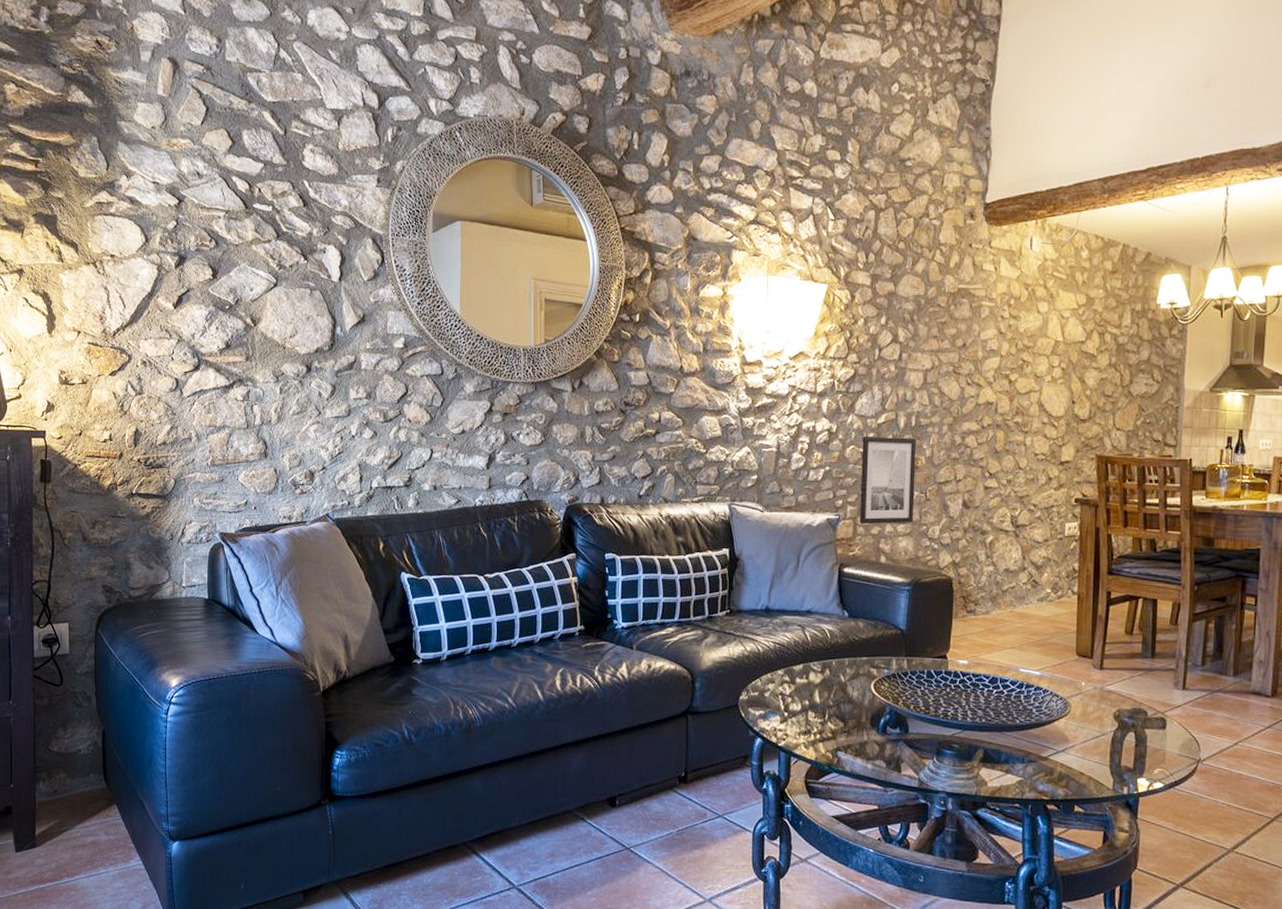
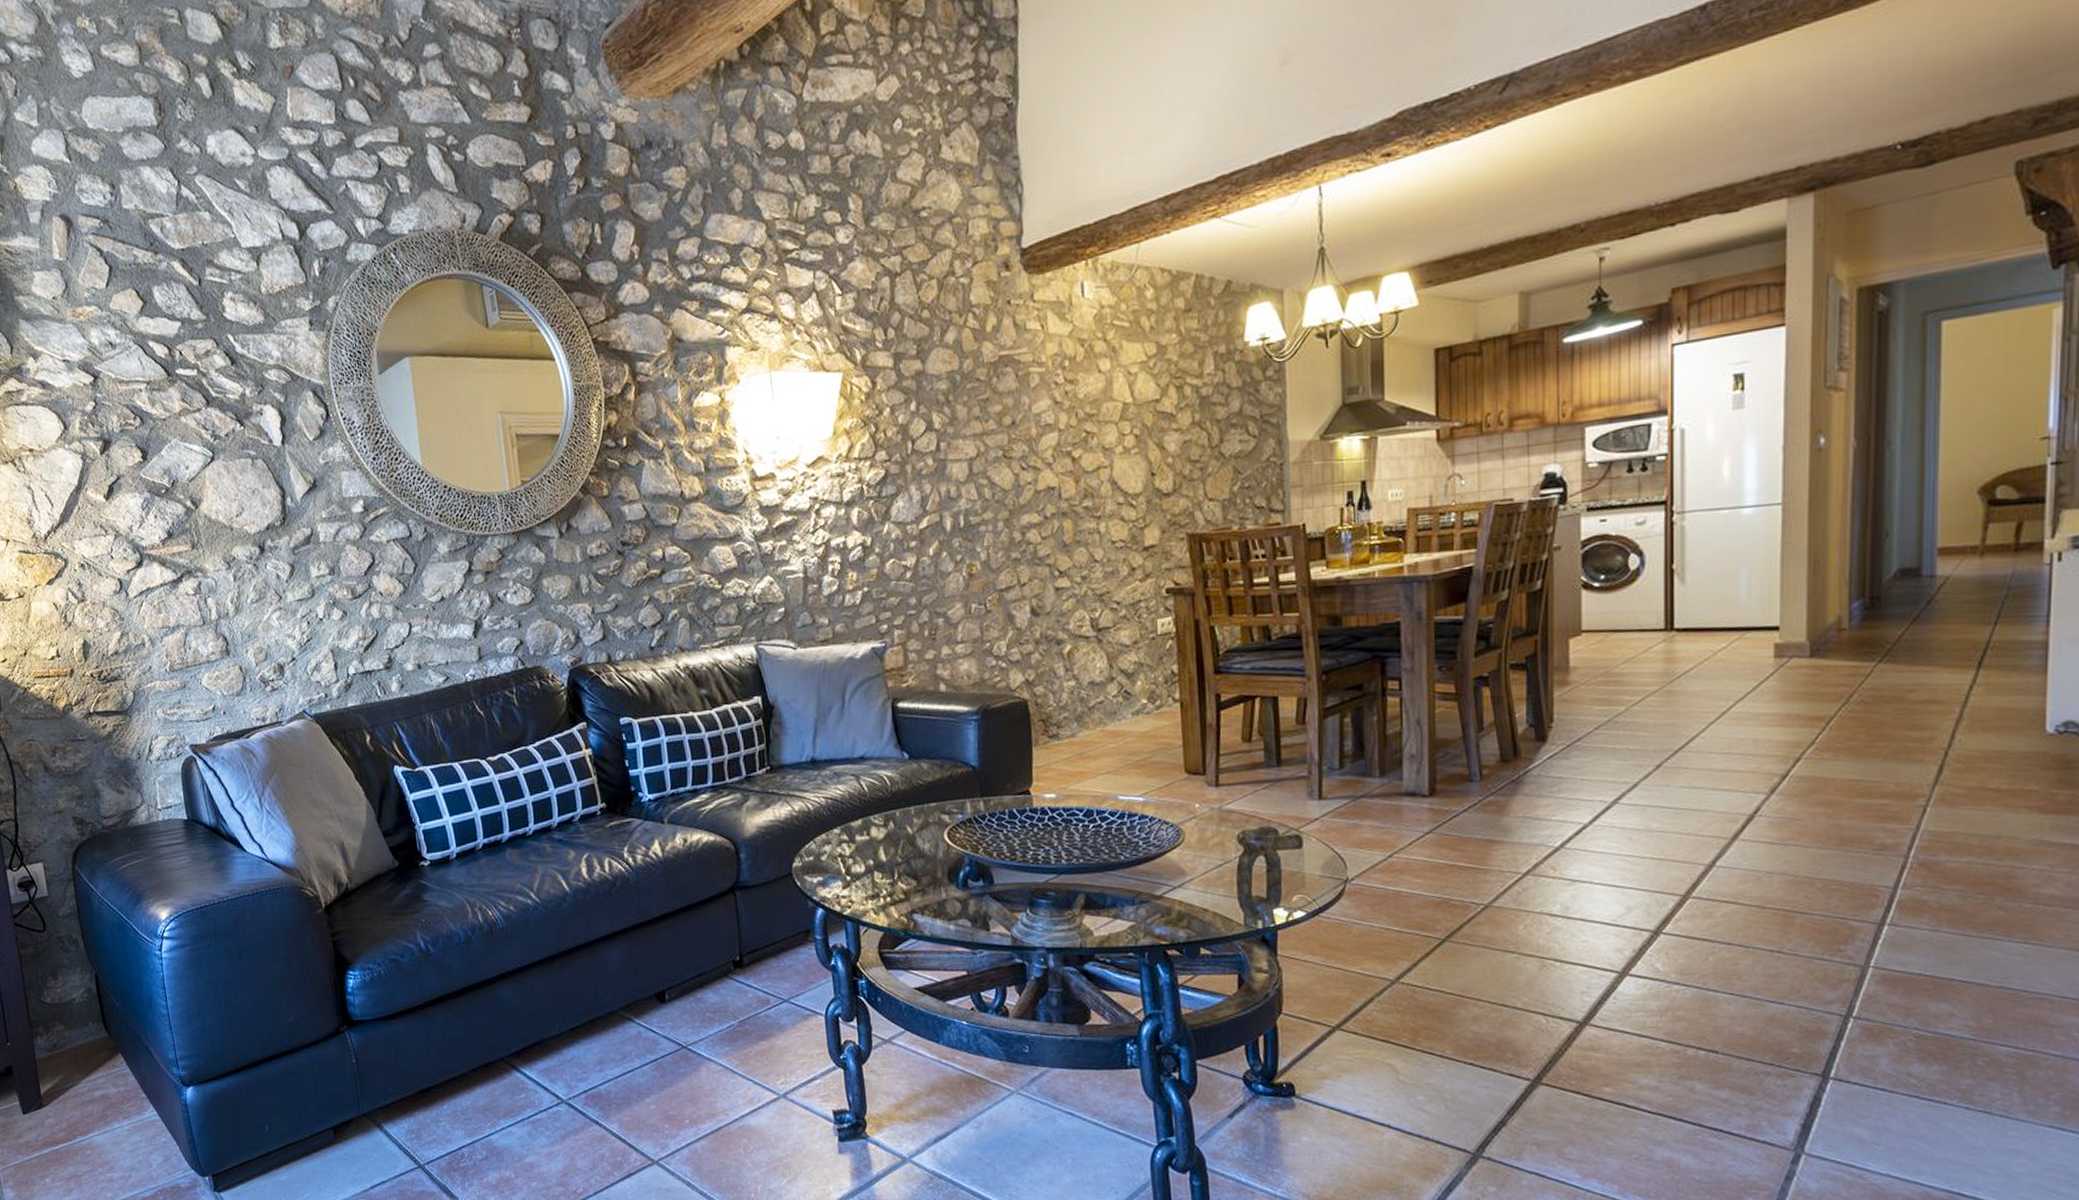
wall art: present [859,437,917,525] -> none [903,540,975,650]

